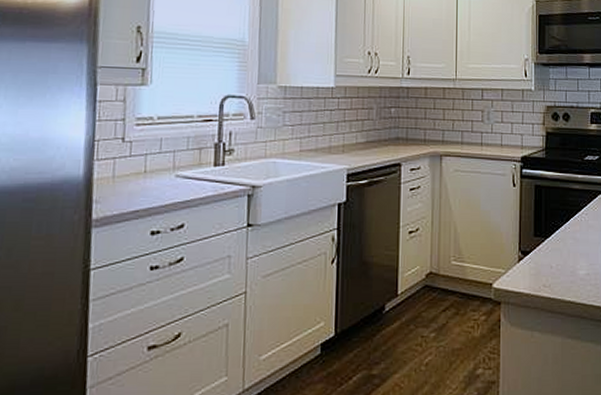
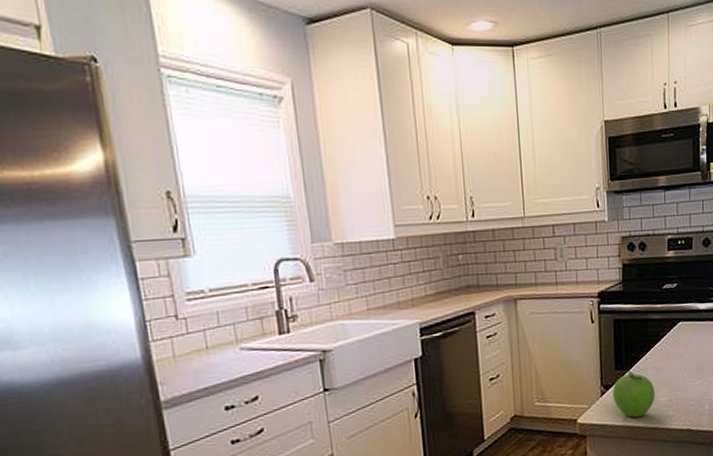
fruit: none [530,239,574,288] -> present [612,371,656,417]

